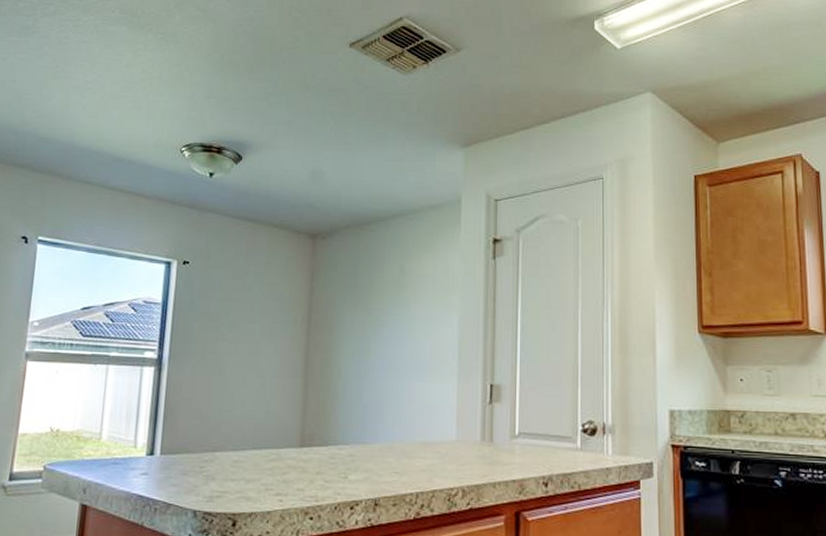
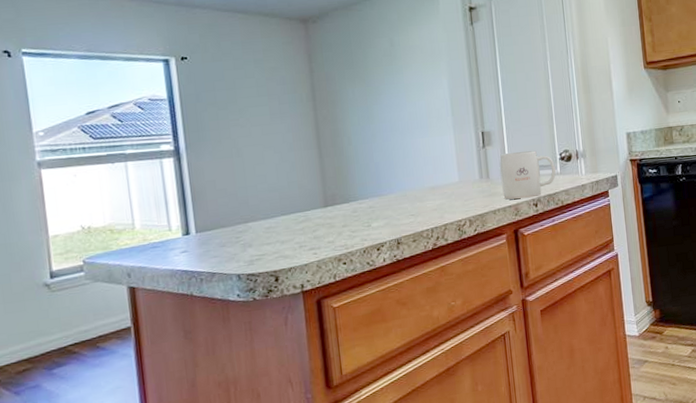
mug: none [506,413,575,475] -> present [499,150,556,200]

